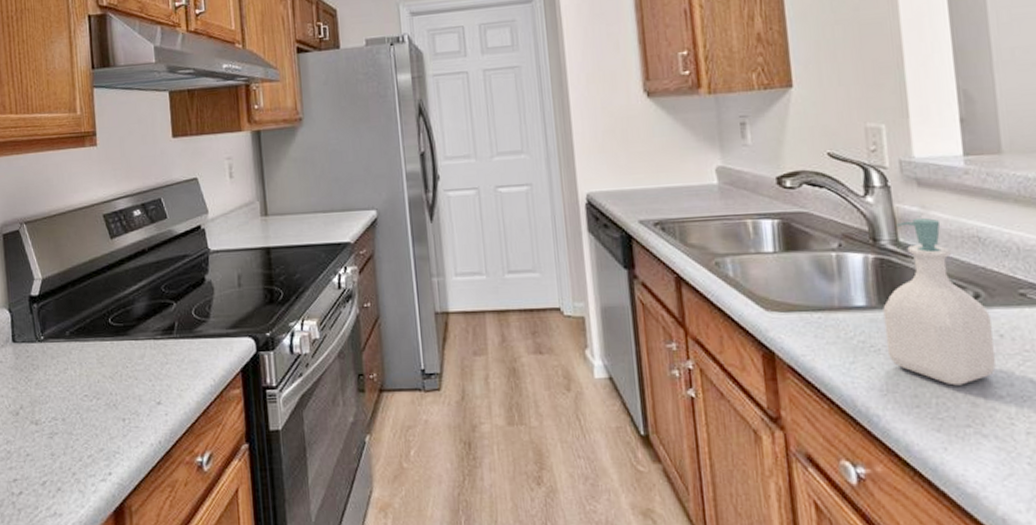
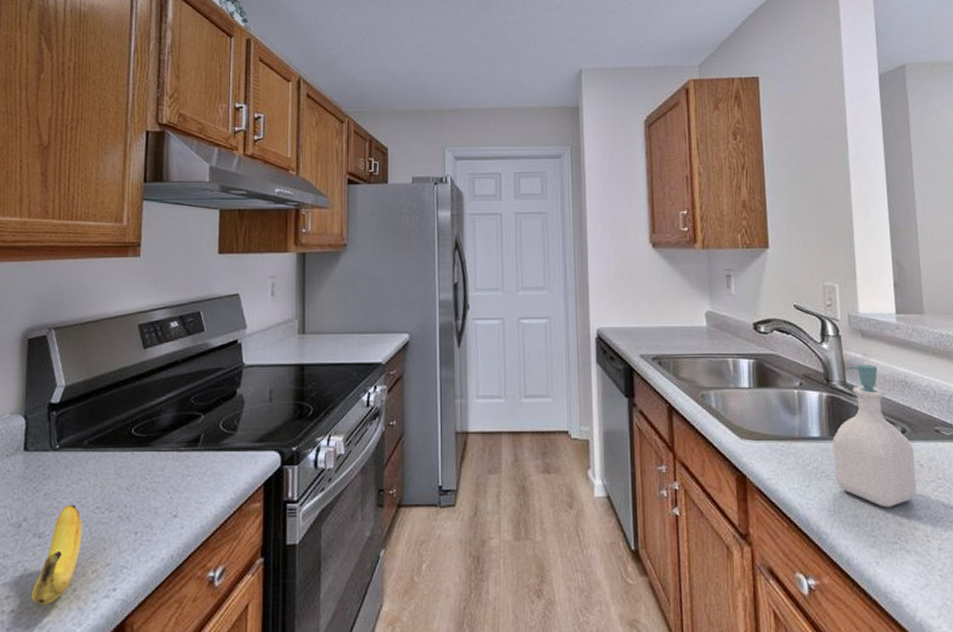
banana: none [36,392,75,487] -> present [32,504,83,604]

